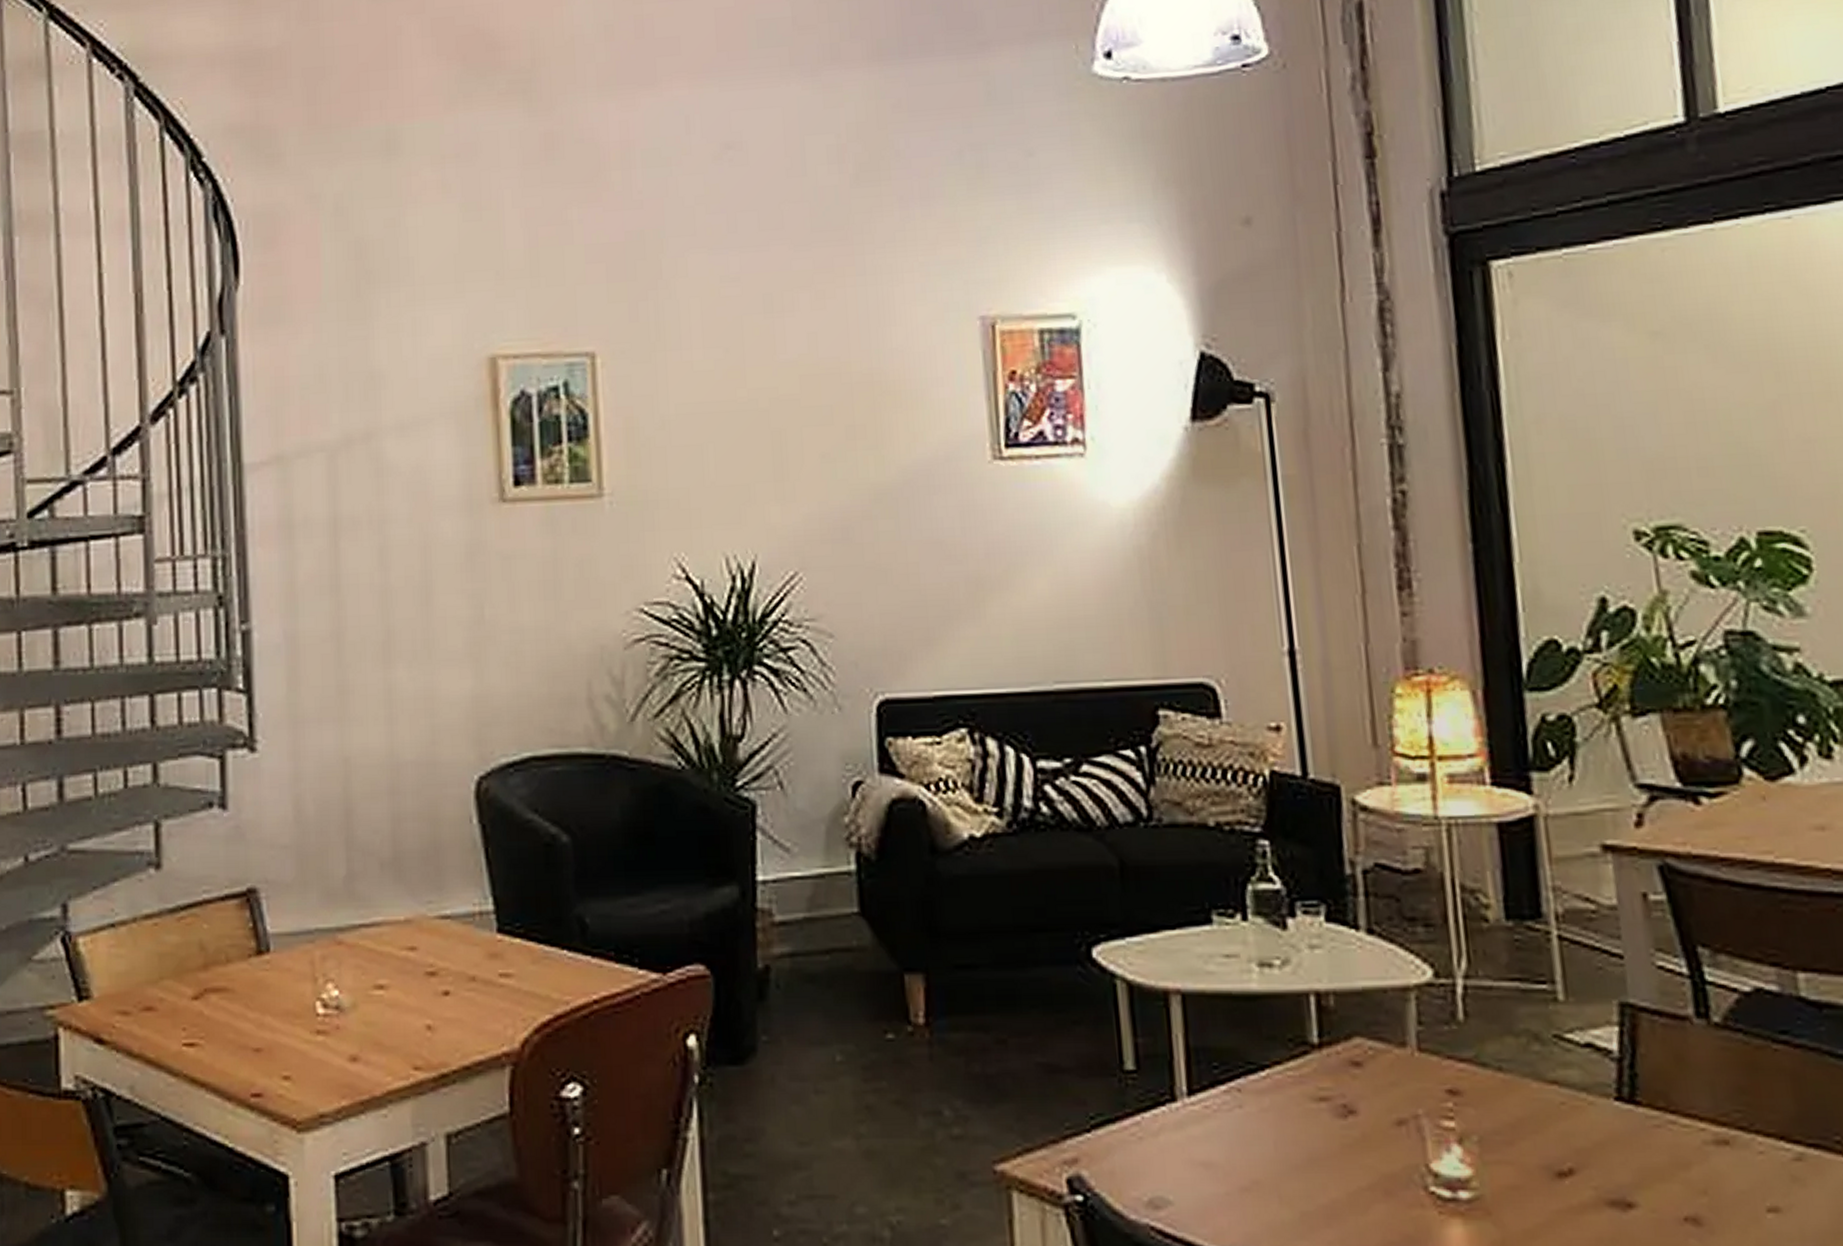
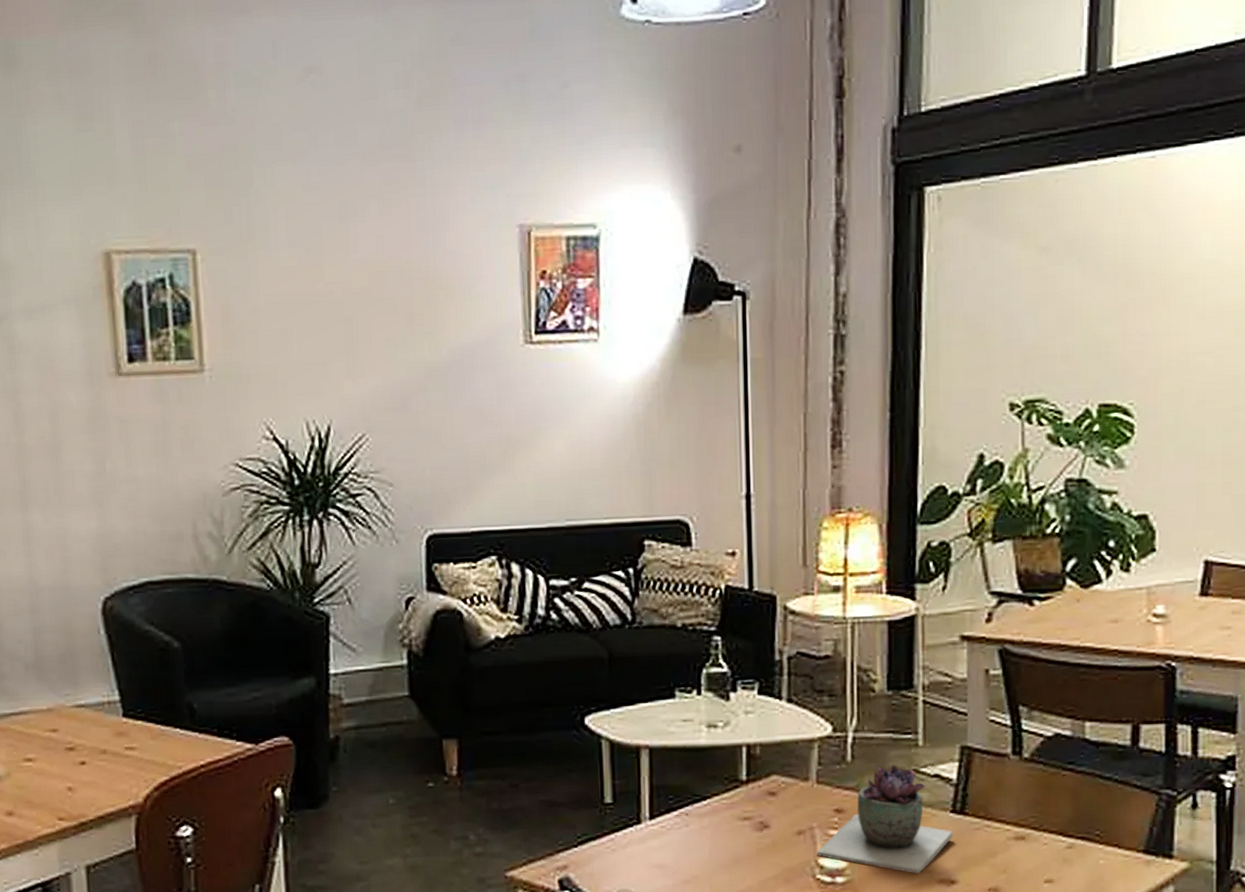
succulent plant: none [1426,1026,1624,1191] -> present [816,764,954,874]

